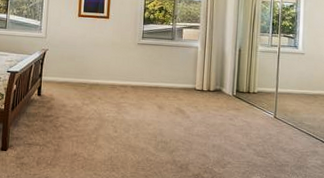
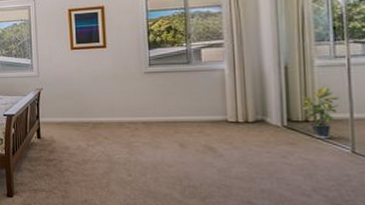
potted plant: none [245,66,271,107] -> present [299,85,339,139]

